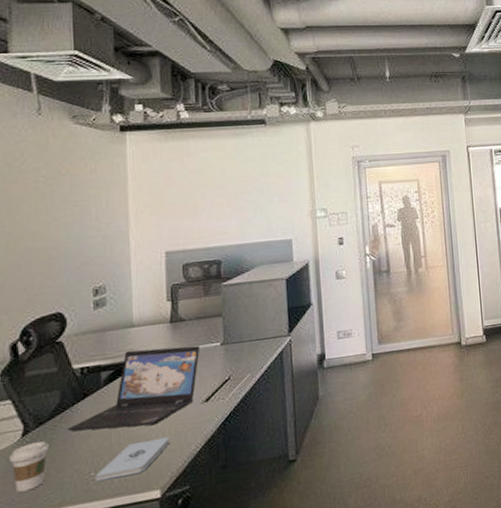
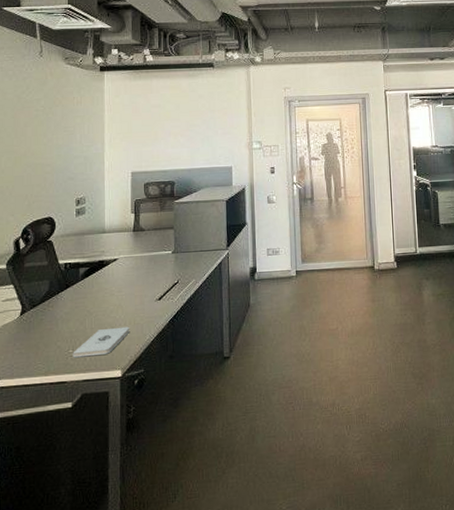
coffee cup: present [8,441,49,493] -> none [10,321,39,360]
laptop: present [67,346,201,431] -> none [53,252,156,316]

